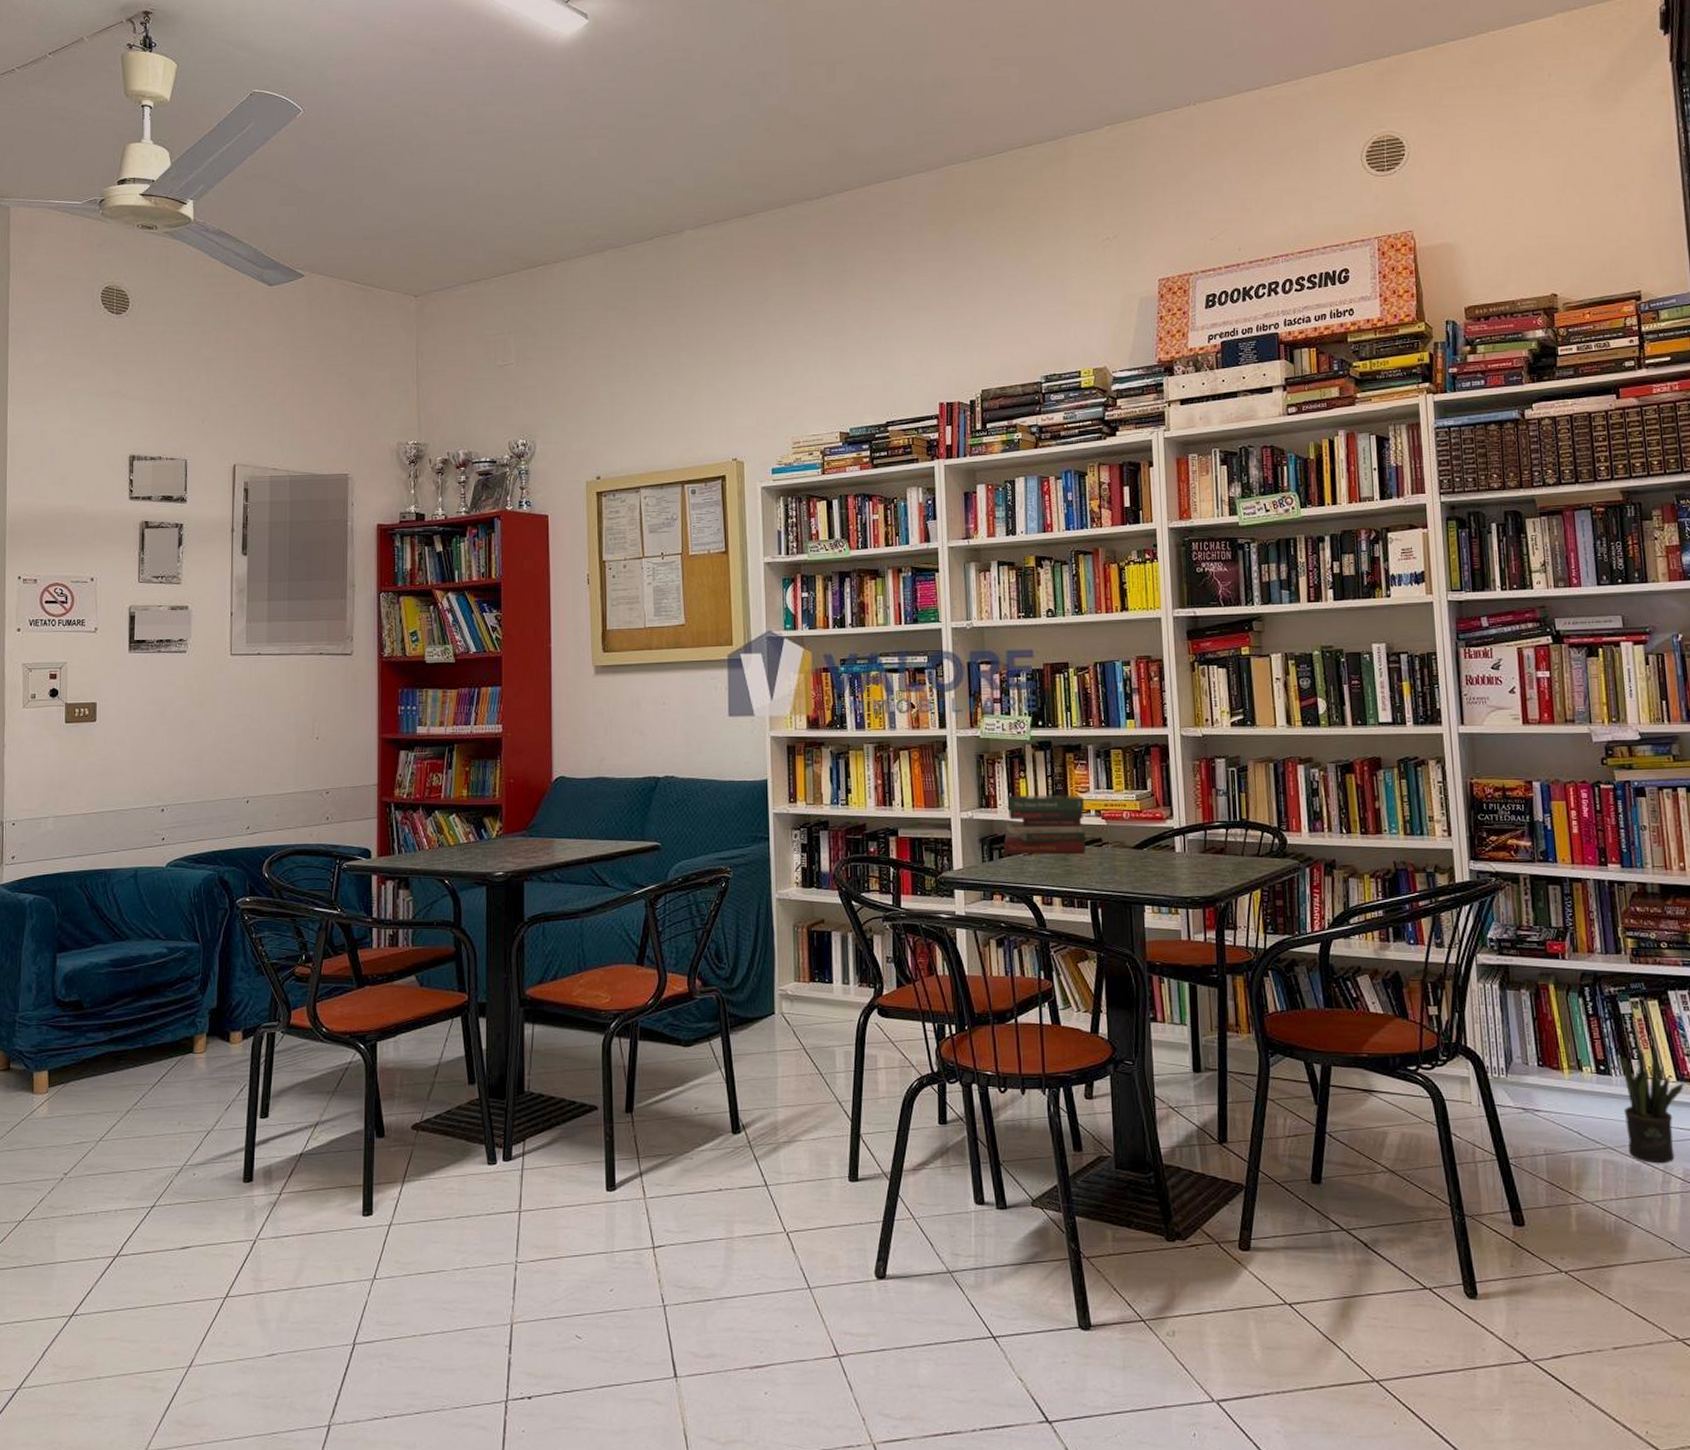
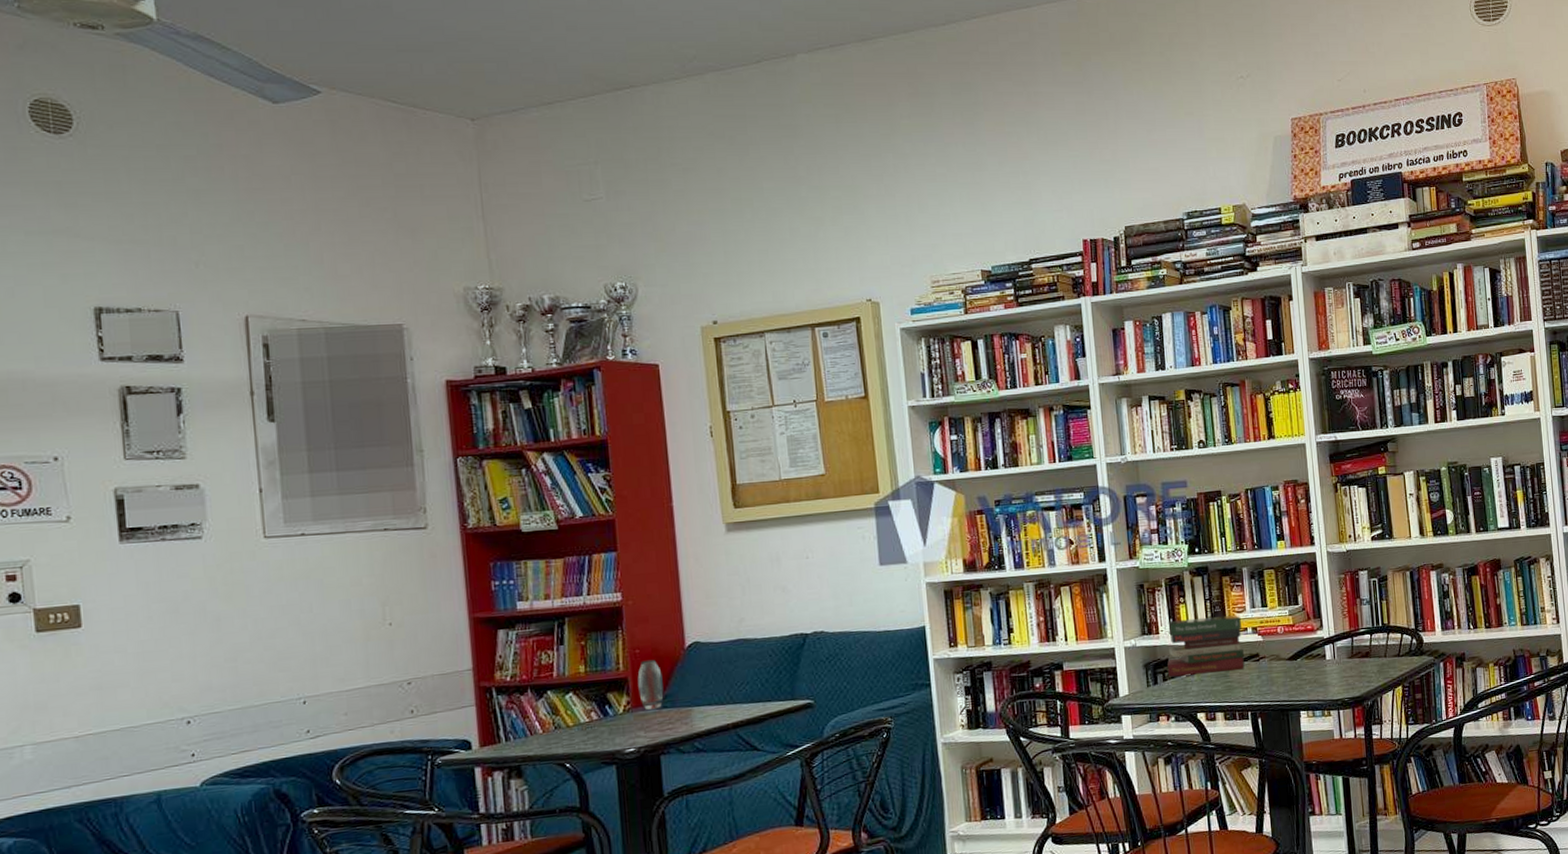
vase: none [510,790,531,837] -> present [637,659,664,710]

